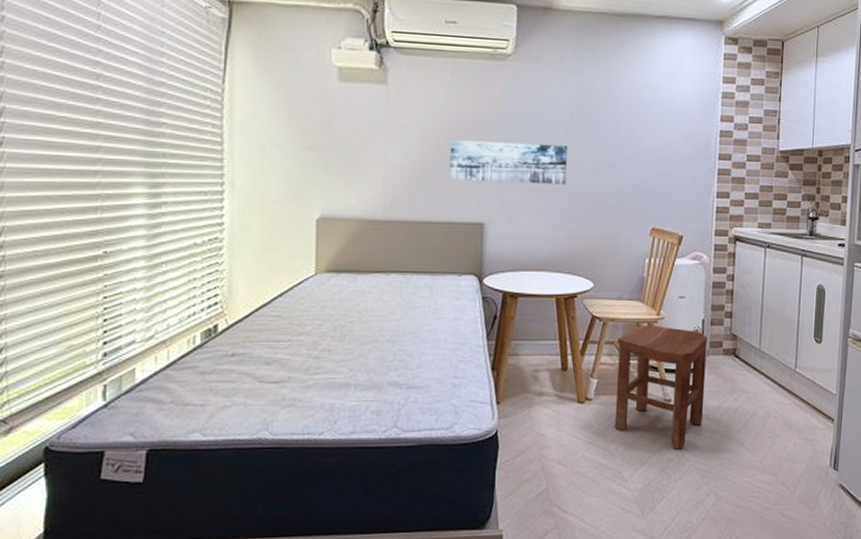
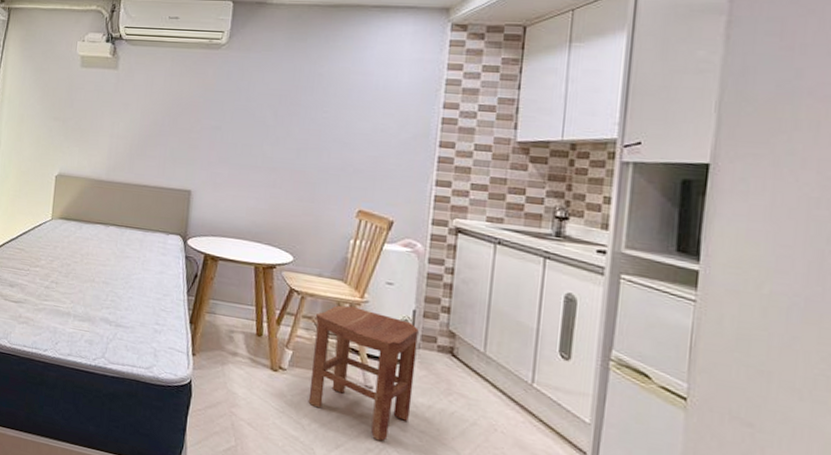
wall art: present [449,139,568,185] -> none [163,116,275,162]

